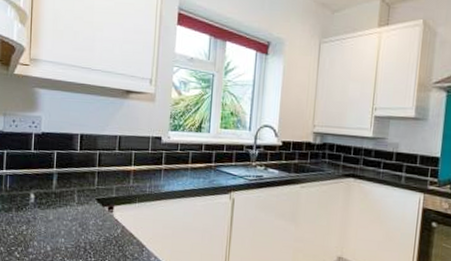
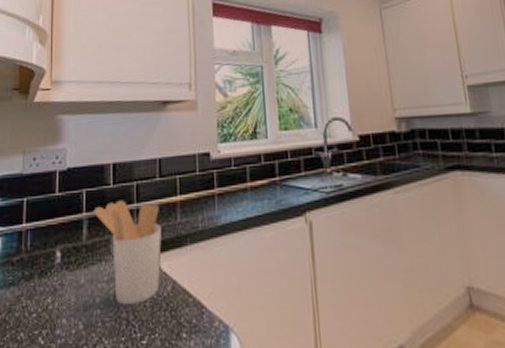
utensil holder: none [63,163,117,239] -> present [94,200,162,305]

